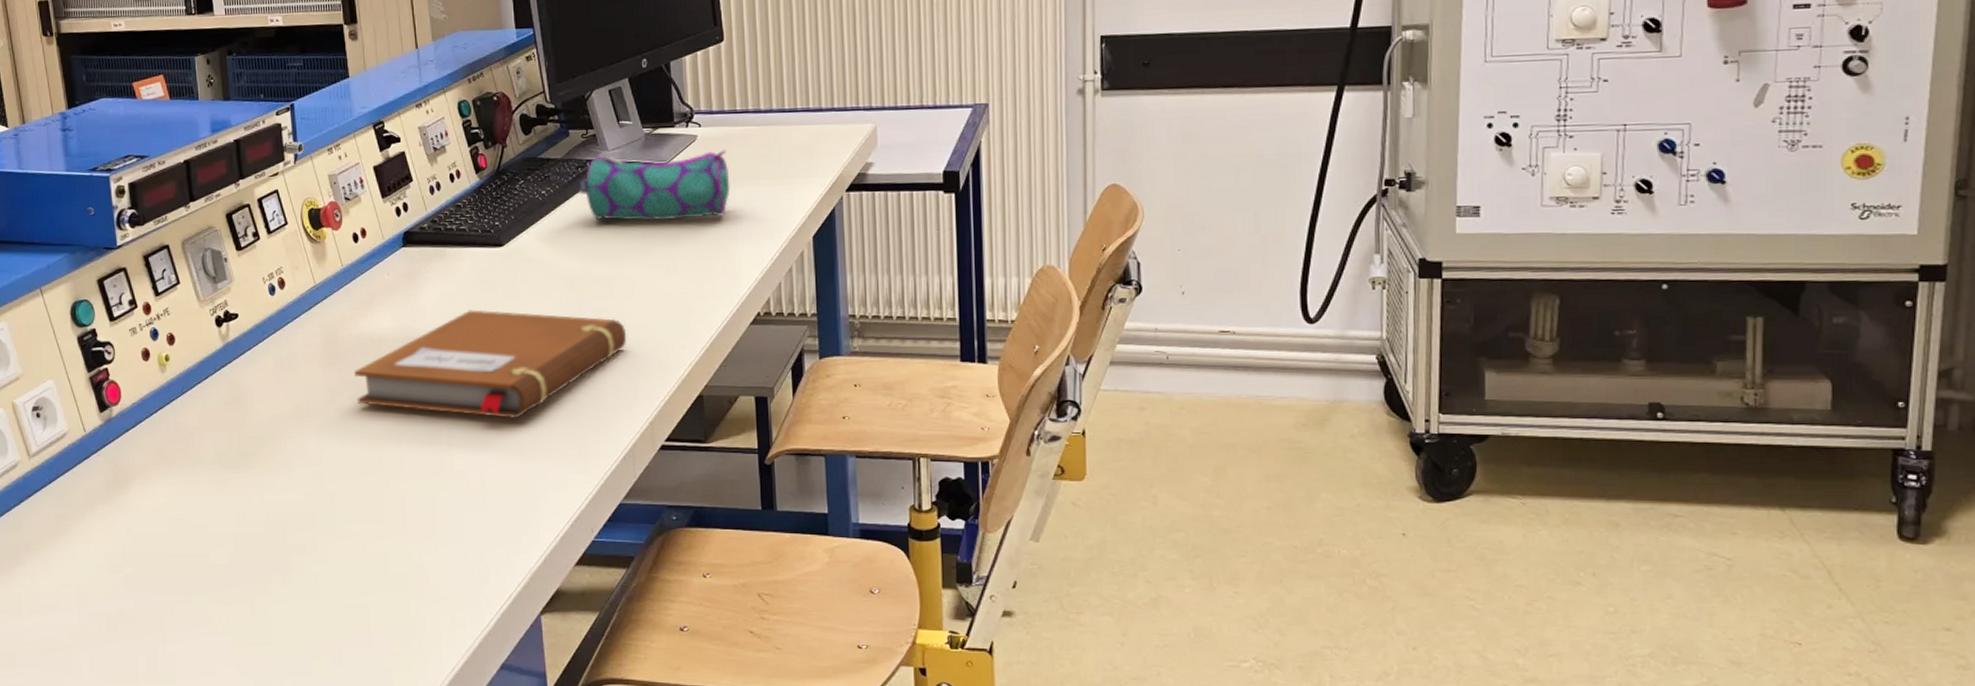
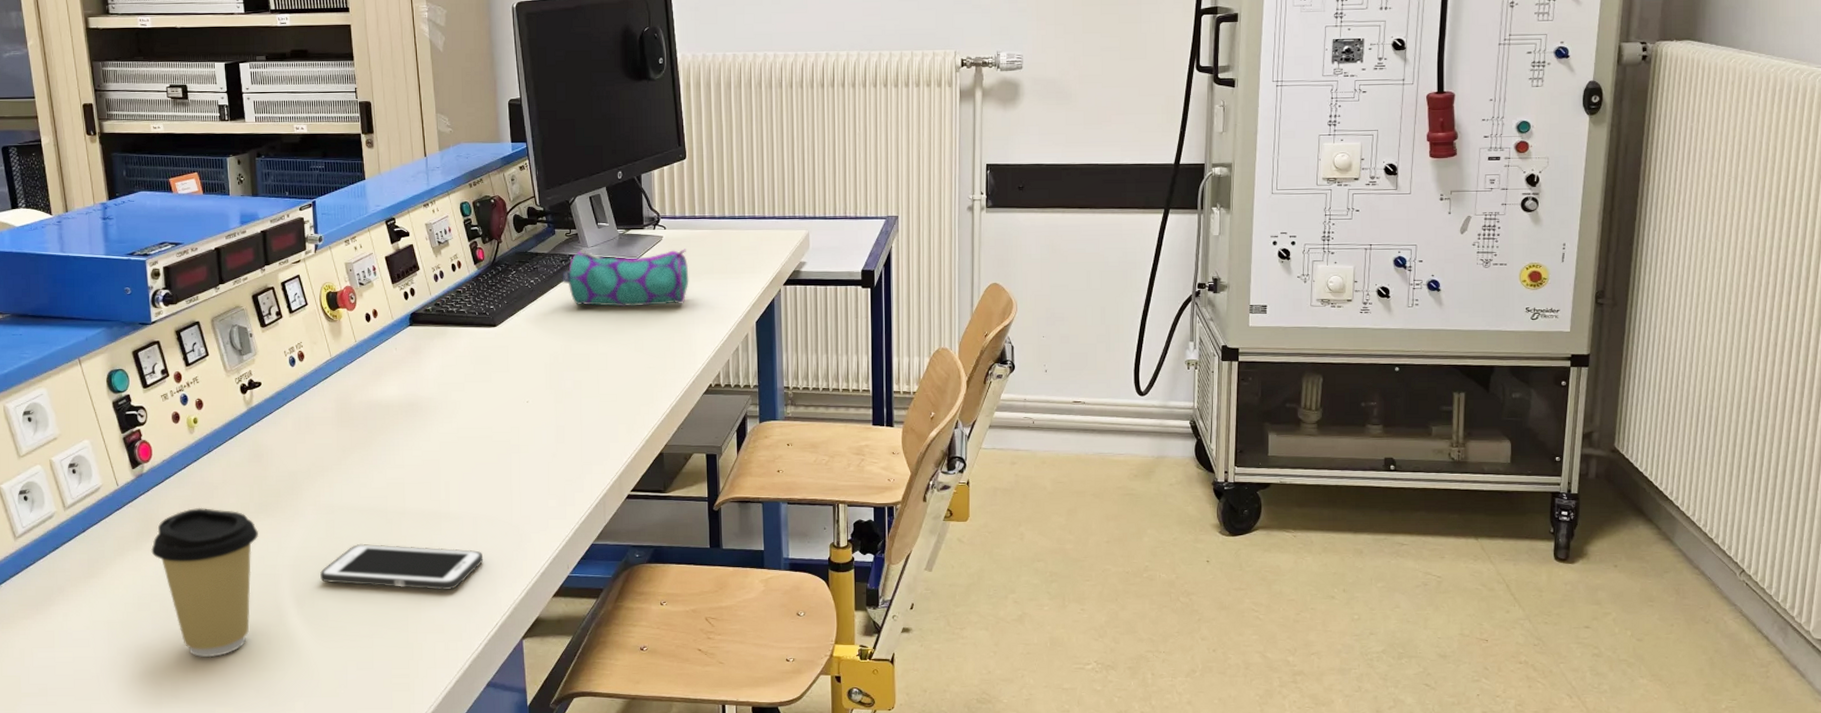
coffee cup: none [122,456,239,628] -> present [151,507,258,658]
cell phone: none [307,499,494,556] -> present [319,543,484,591]
notebook: present [354,309,627,418] -> none [364,380,601,473]

